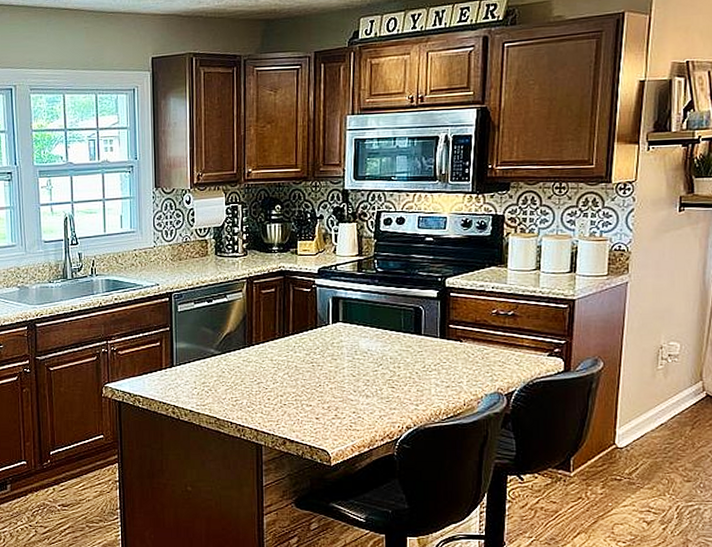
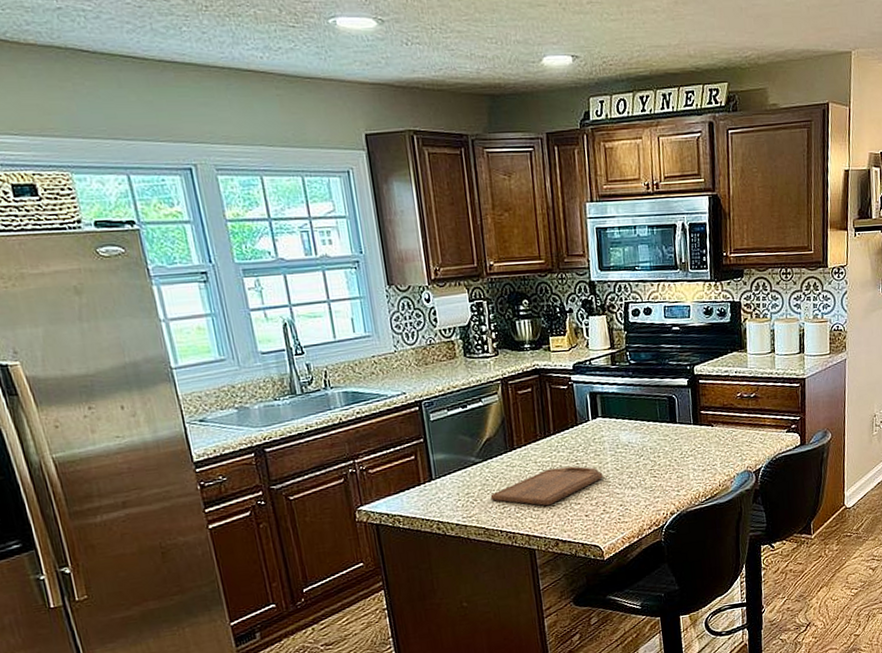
cutting board: none [225,368,338,404] -> present [490,466,603,506]

